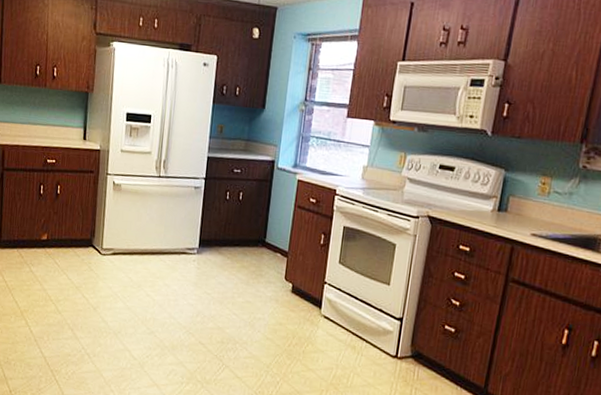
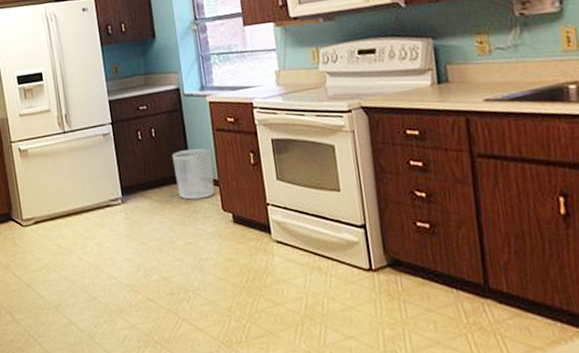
waste bin: none [250,218,289,266] -> present [171,148,215,200]

